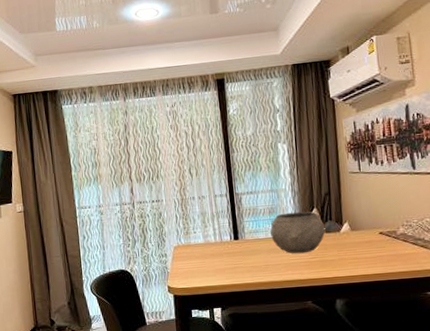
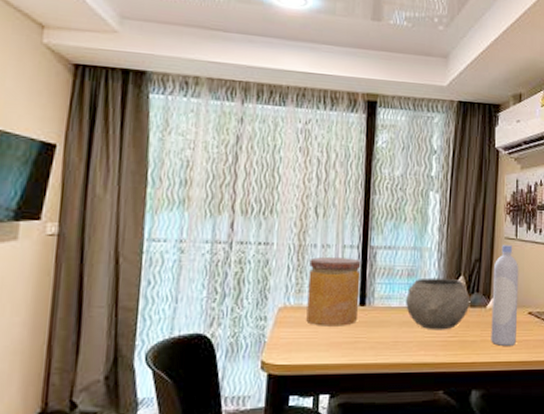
jar: none [191,204,234,258] -> present [306,256,361,326]
bottle: none [342,177,371,262] -> present [491,244,519,346]

